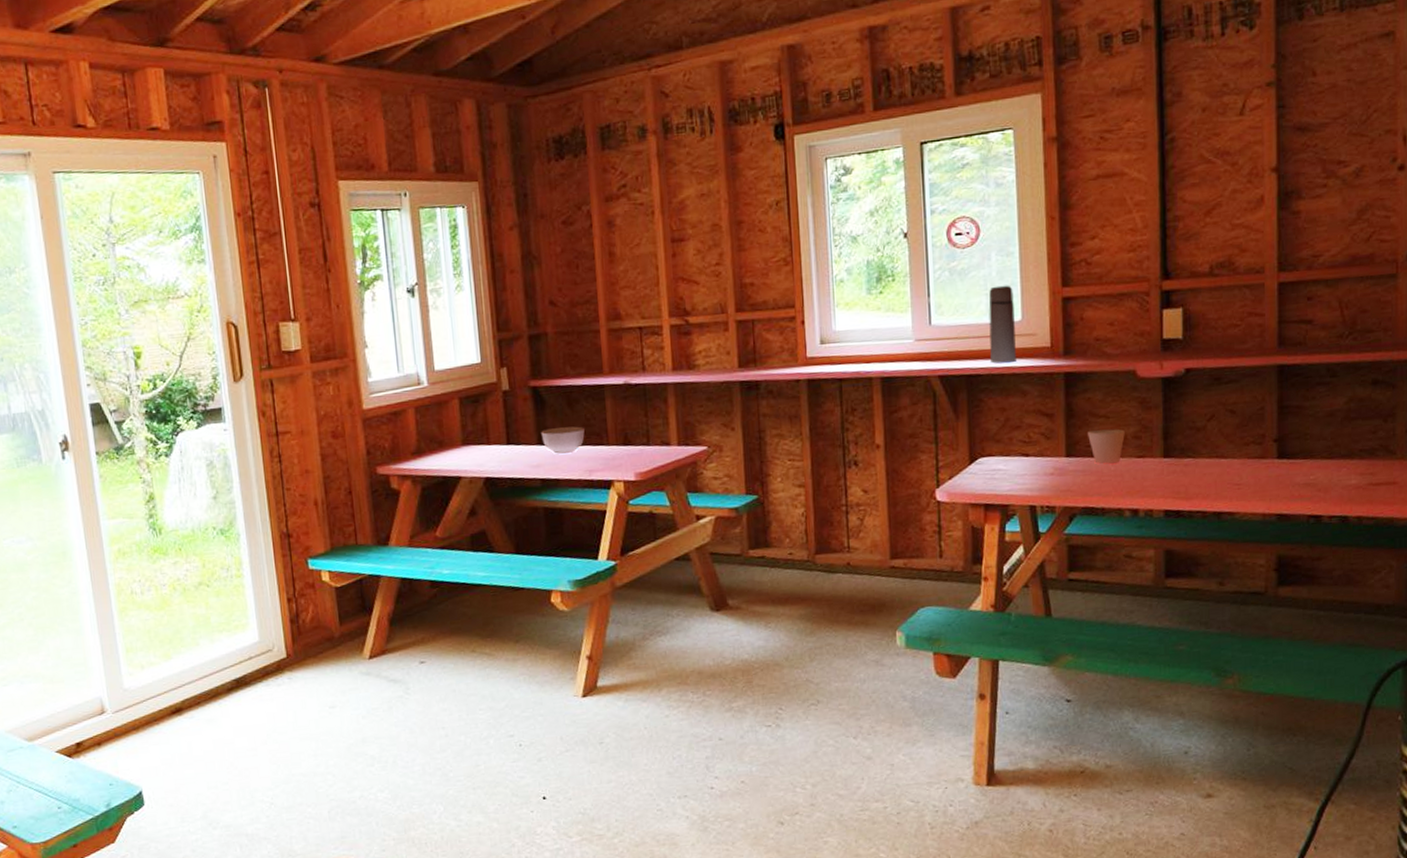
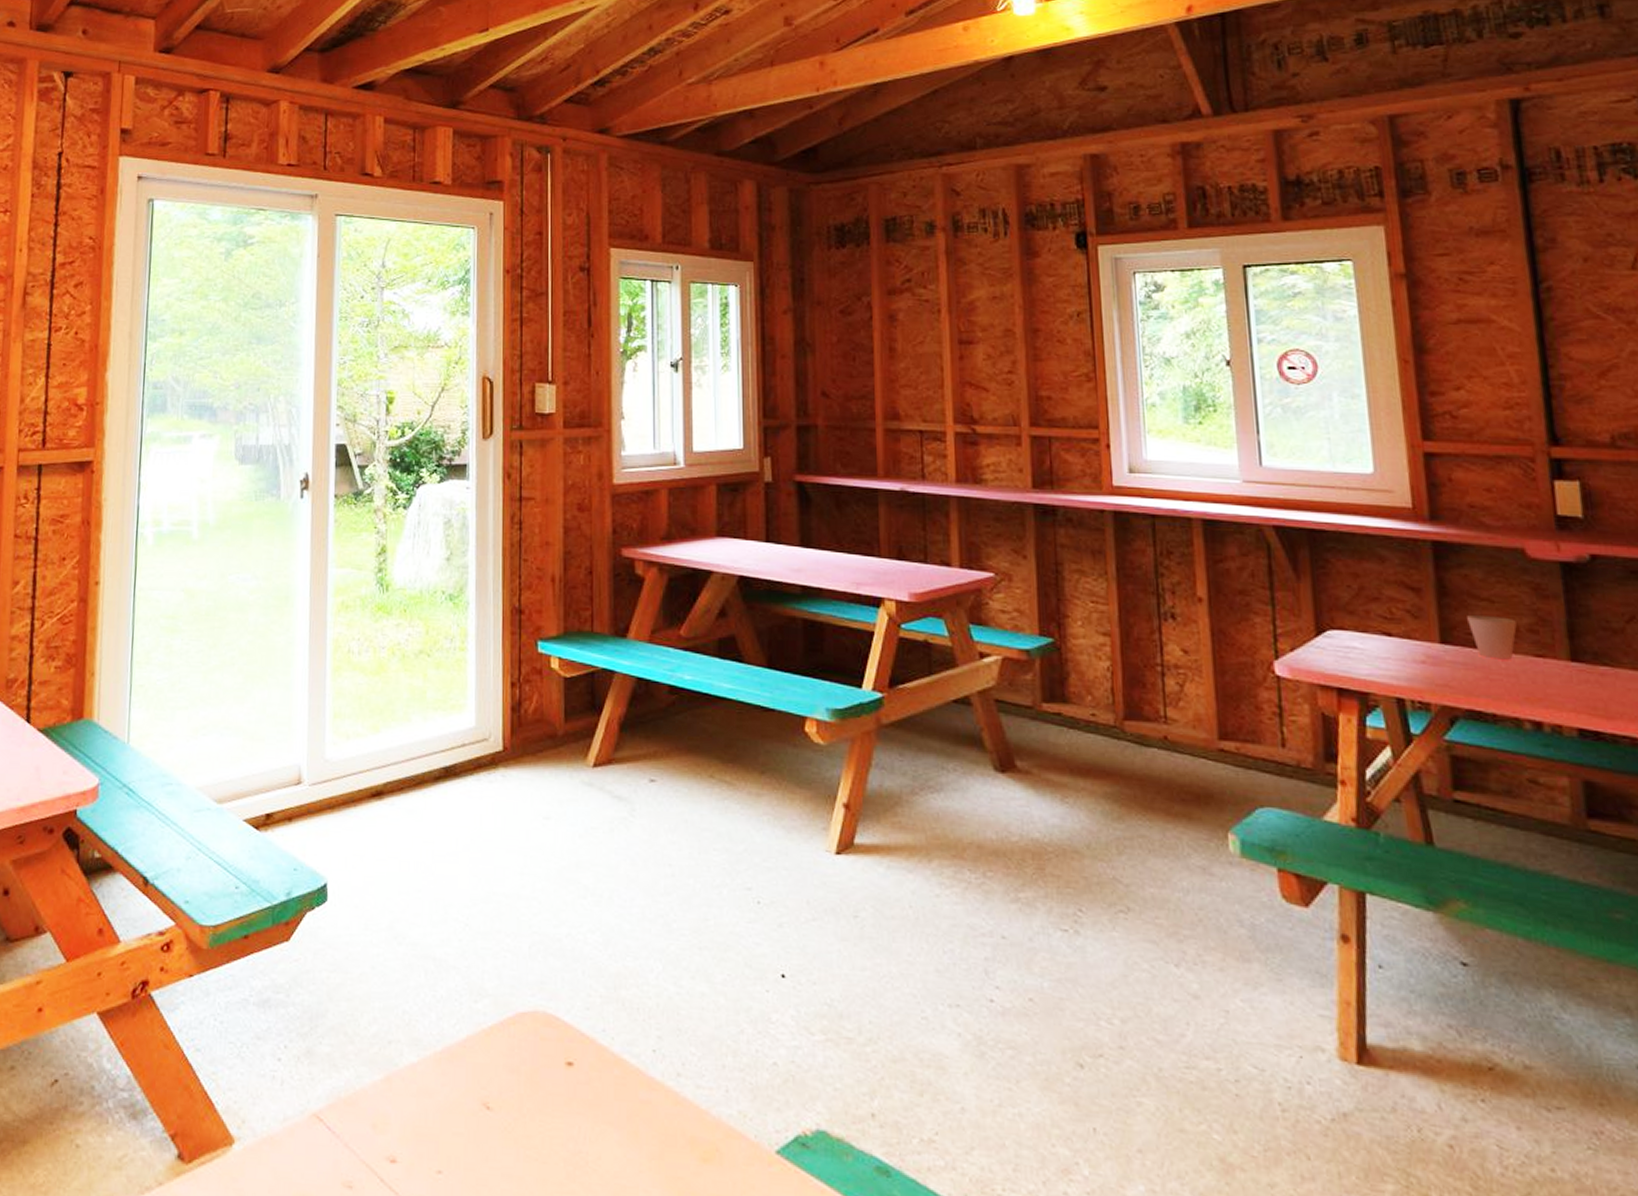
bowl: present [541,426,586,454] -> none [804,529,855,560]
thermos: present [988,285,1016,364] -> none [1332,430,1370,522]

